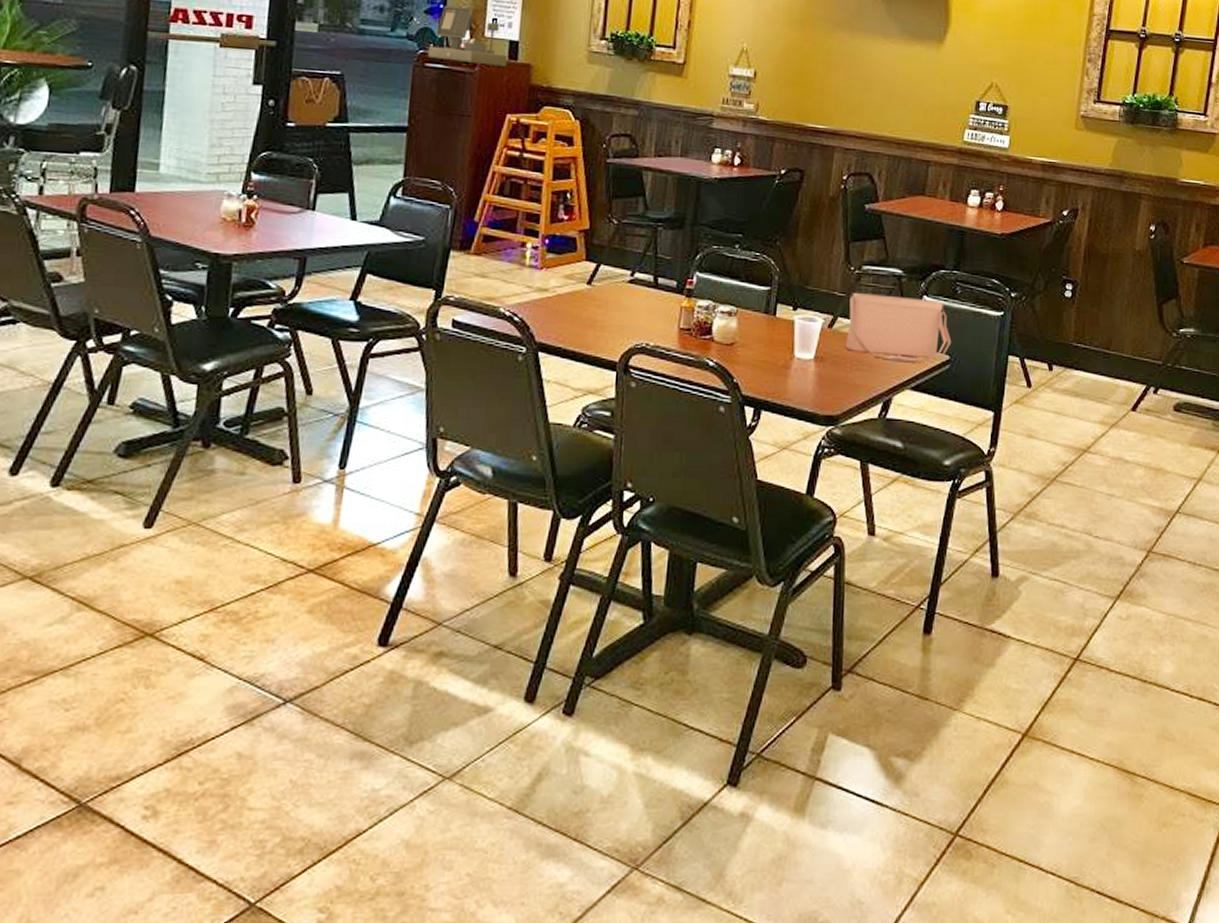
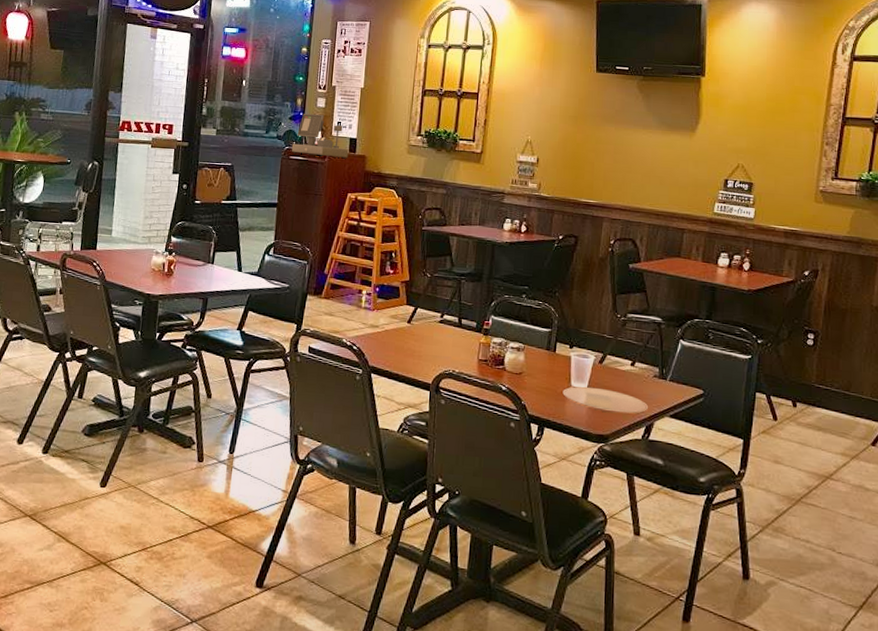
plate: none [784,357,887,389] -> present [562,386,649,414]
handbag: present [845,293,952,364] -> none [613,336,705,396]

